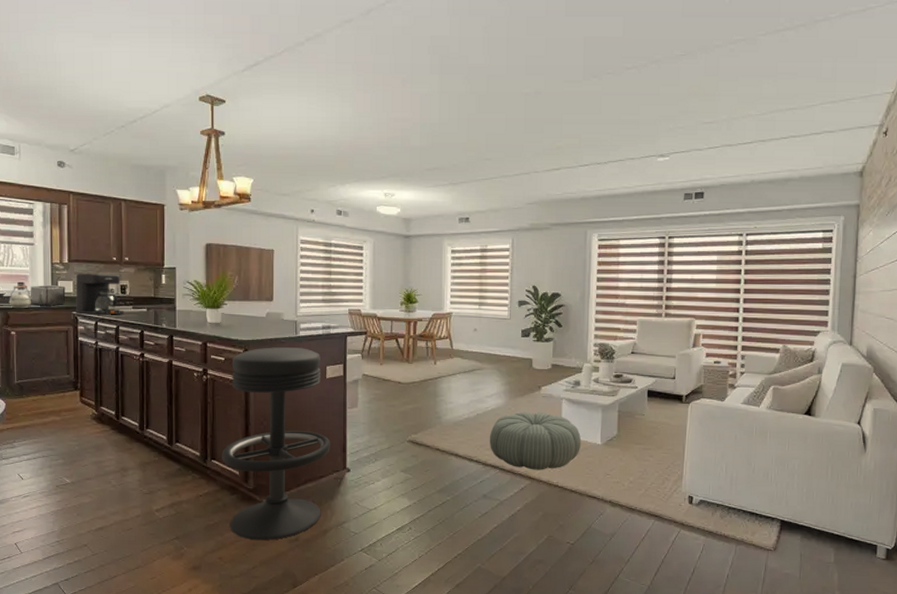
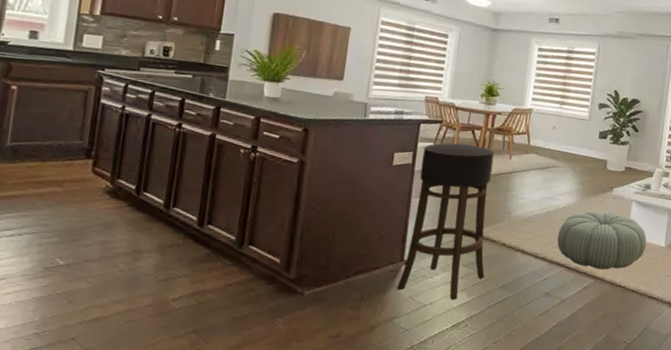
kettle: present [9,285,32,309] -> none [13,34,46,61]
toaster: present [30,285,66,307] -> none [42,36,93,62]
coffee maker: present [75,273,125,316] -> none [100,28,165,80]
bar stool: present [222,347,330,540] -> none [261,128,390,336]
bar stool: none [343,353,423,505] -> present [397,143,495,300]

